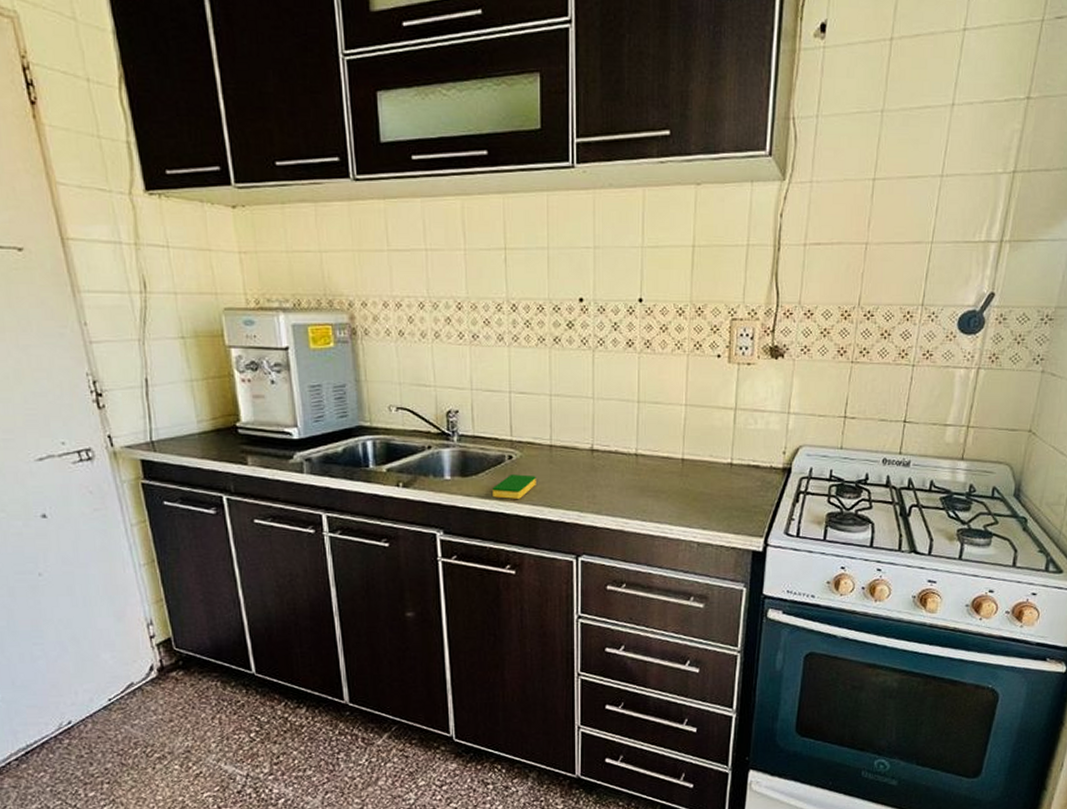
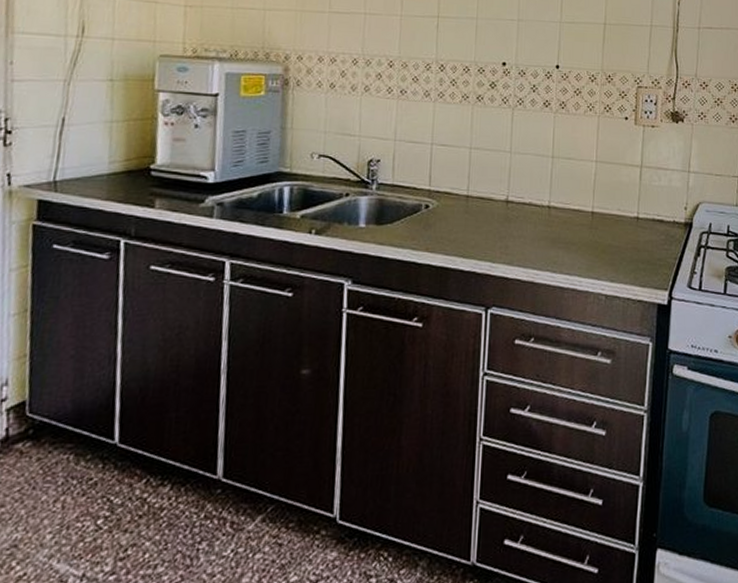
dish sponge: present [492,474,536,499] -> none [406,224,451,248]

